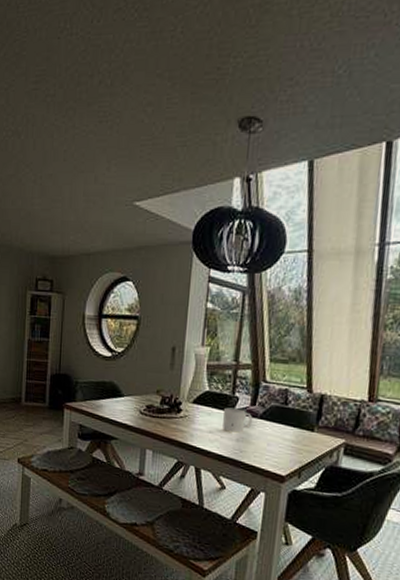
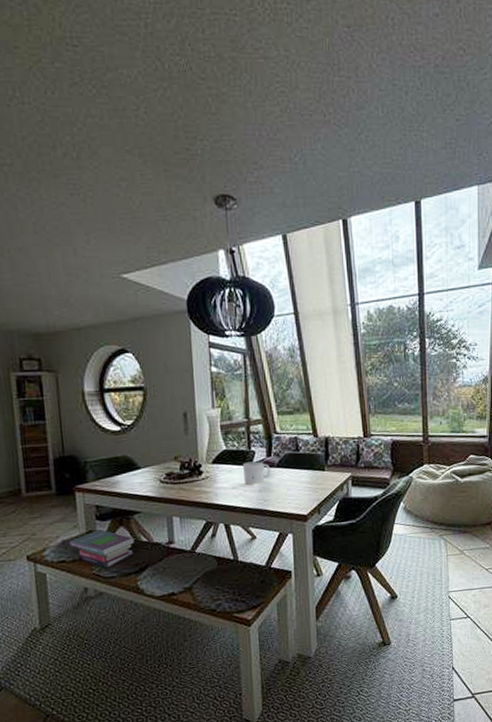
books: none [53,448,108,486] -> present [69,530,135,569]

